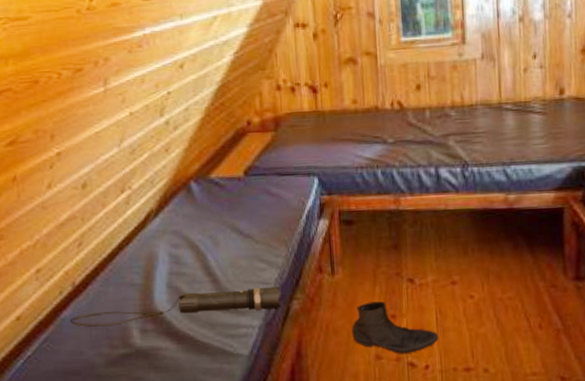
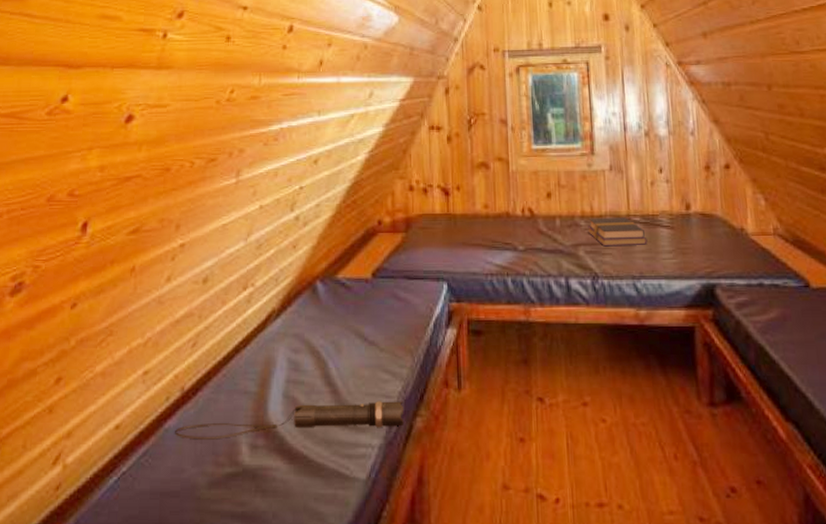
hiking boot: present [352,301,439,354] -> none [478,422,570,484]
book: none [458,105,519,135] -> present [588,217,648,247]

